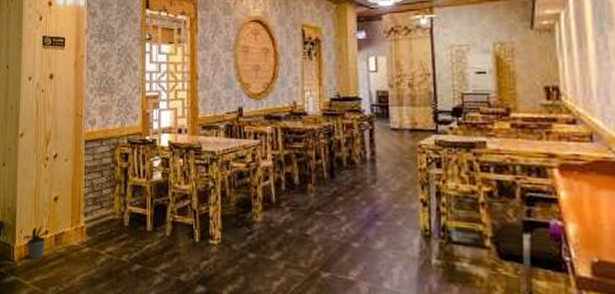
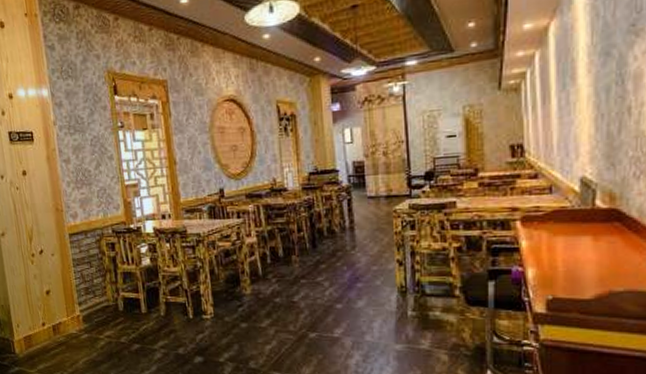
potted plant: present [23,224,49,259] -> none [21,318,46,350]

